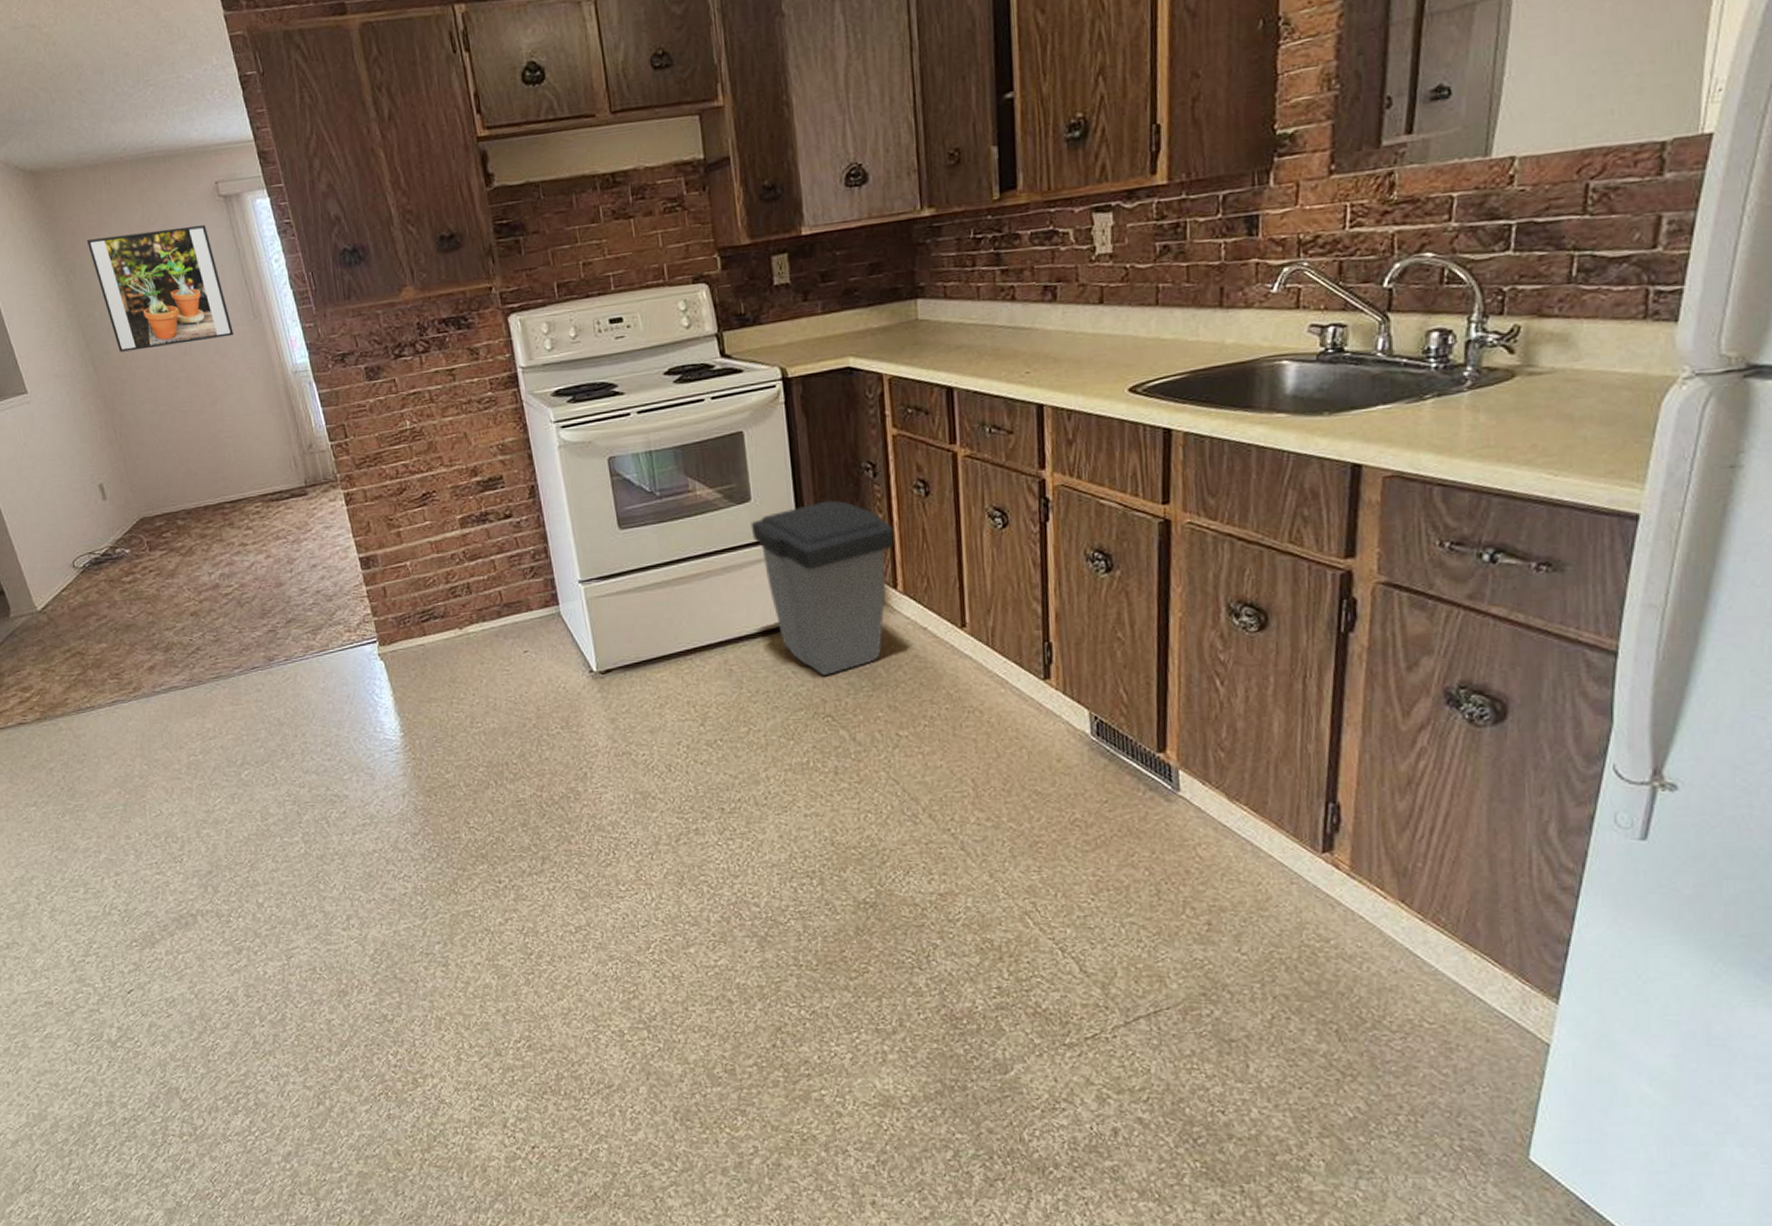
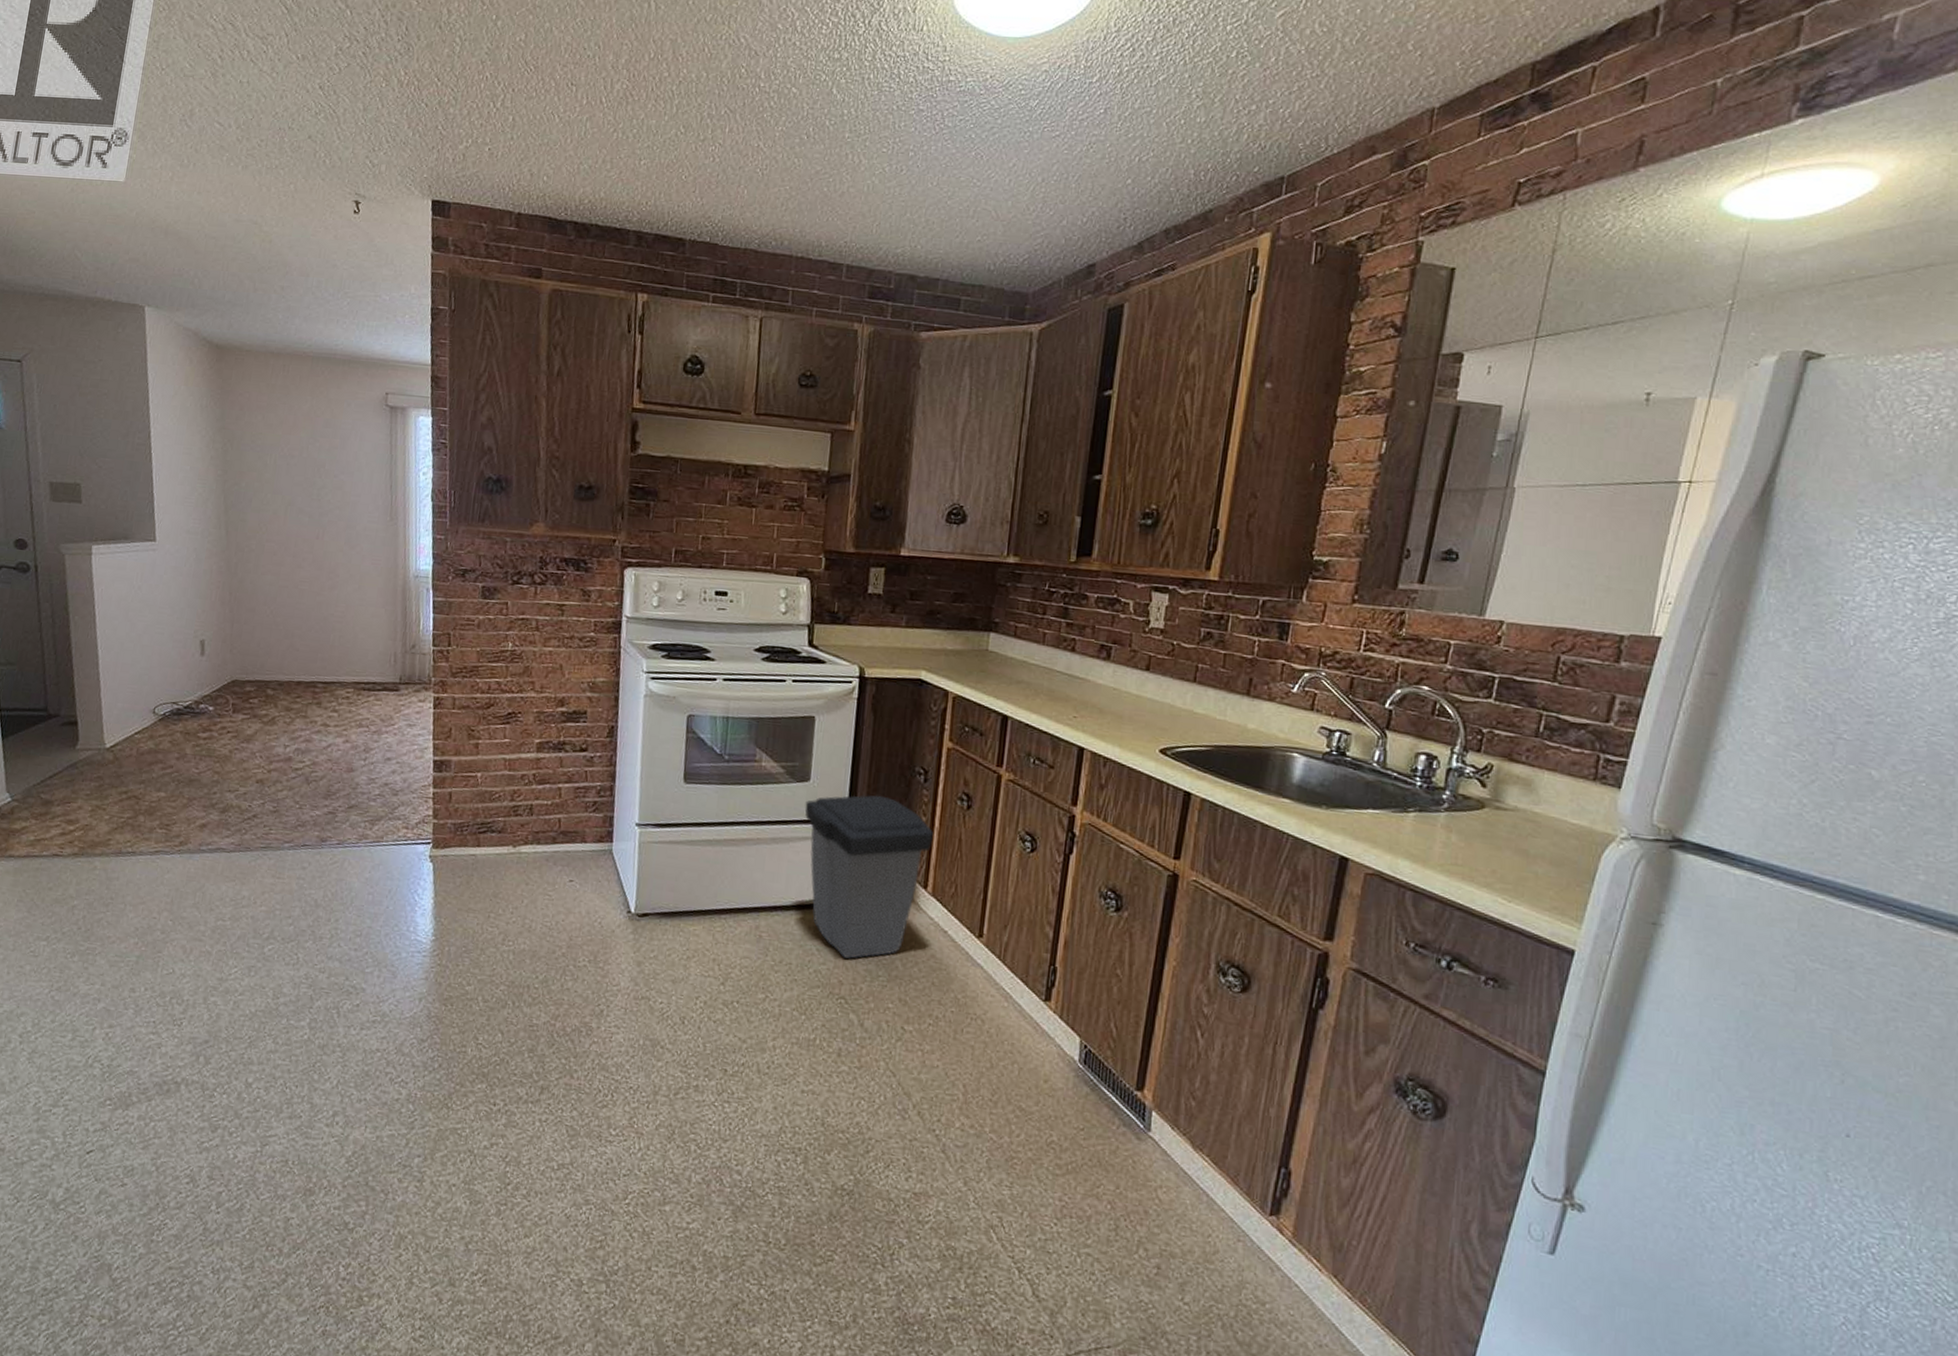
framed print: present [87,225,234,352] -> none [251,417,368,532]

